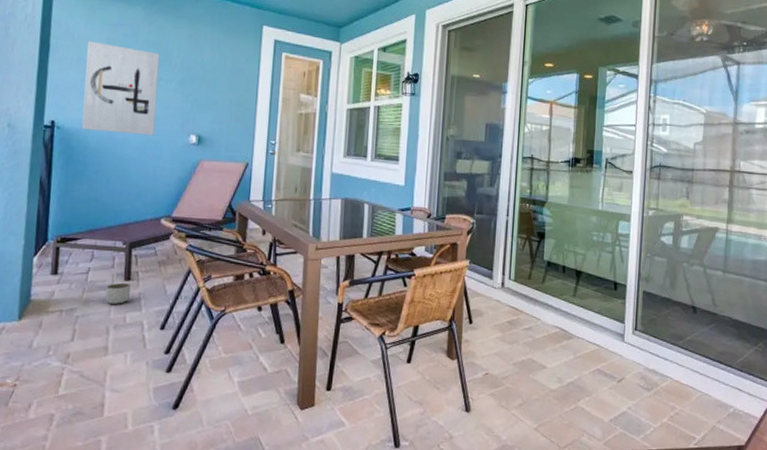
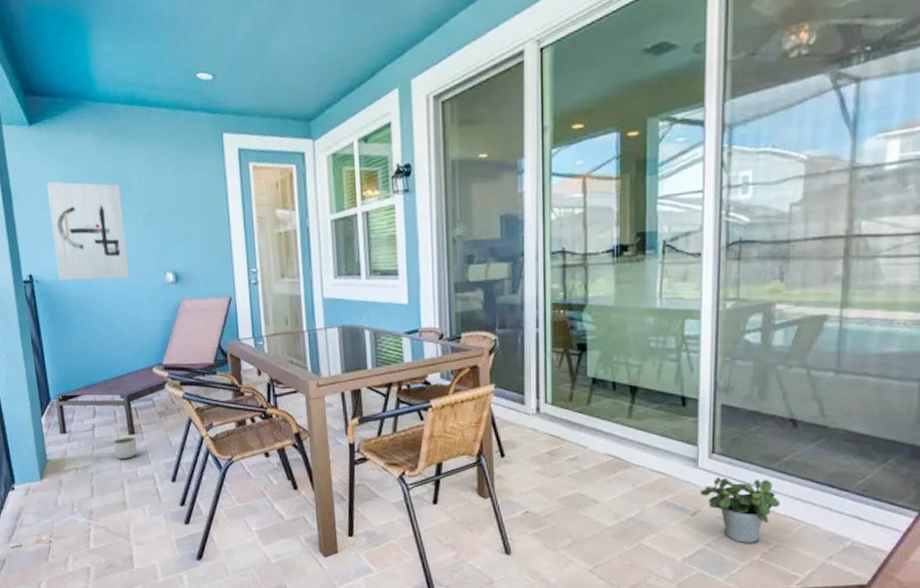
potted plant: none [624,350,683,408] -> present [700,477,780,543]

